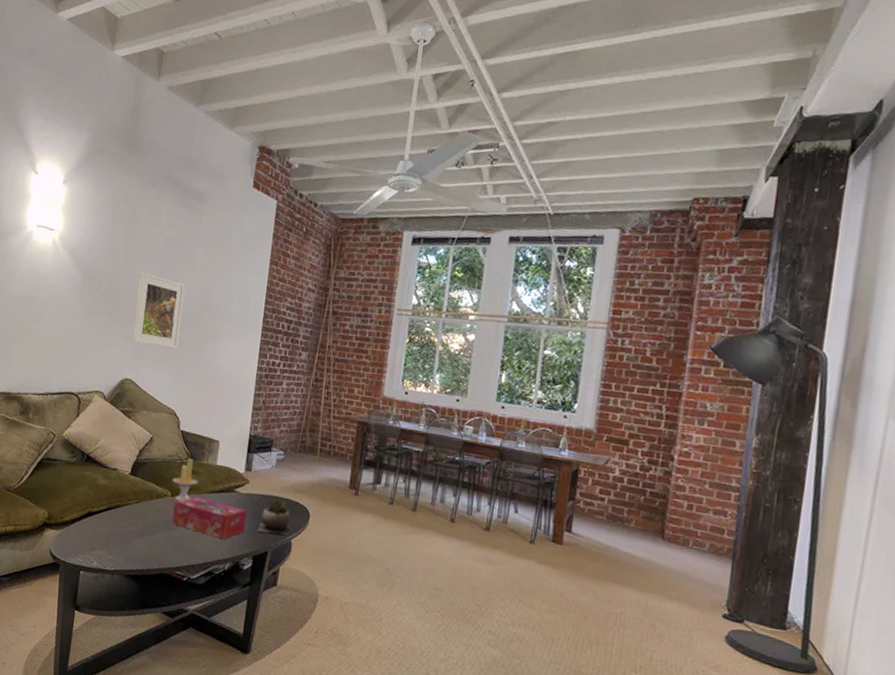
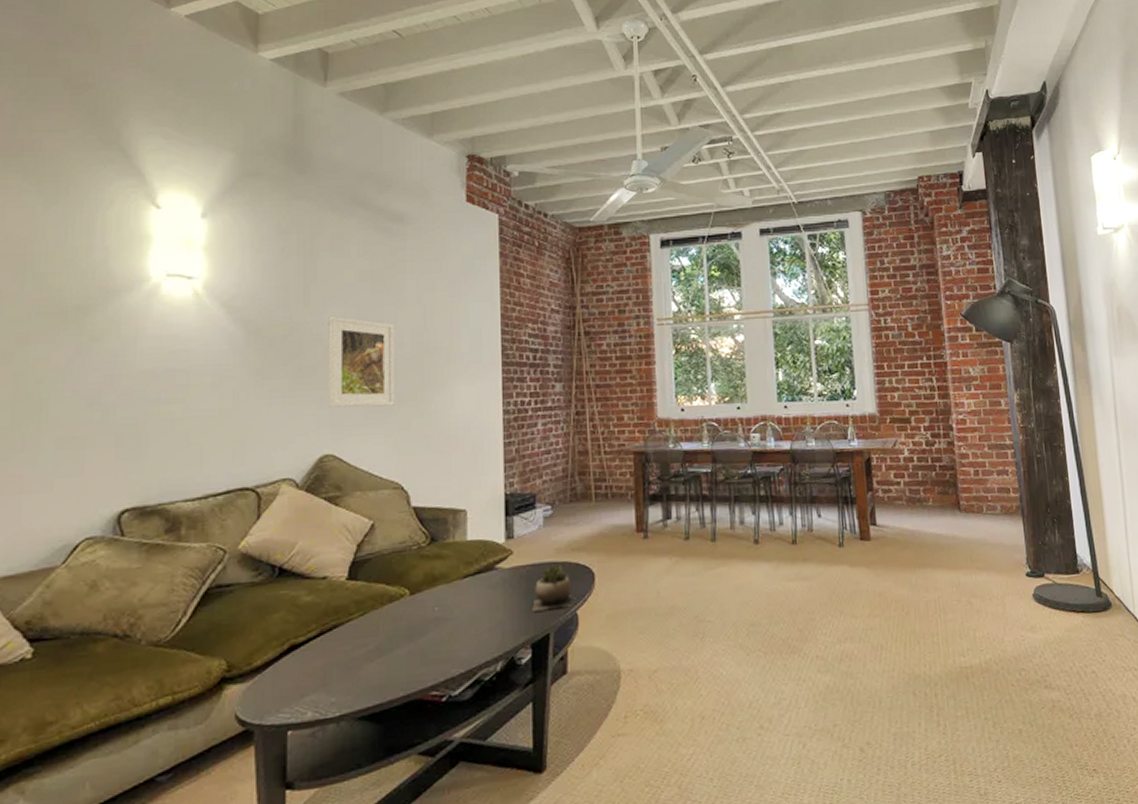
candle: present [172,458,198,502] -> none [409,540,445,599]
tissue box: present [172,496,247,539] -> none [416,586,516,634]

